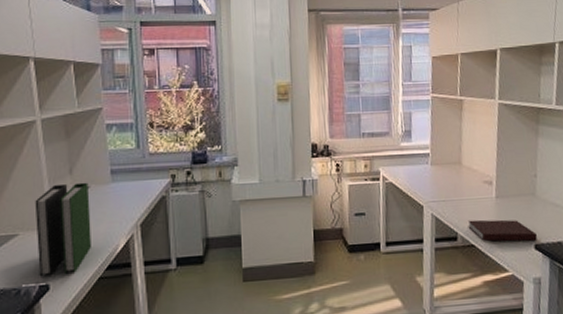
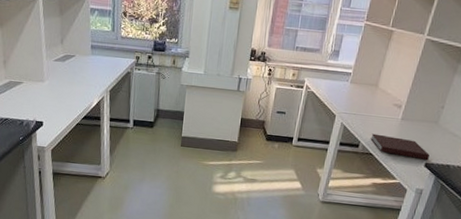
binder: present [34,182,91,277] -> none [35,50,75,117]

